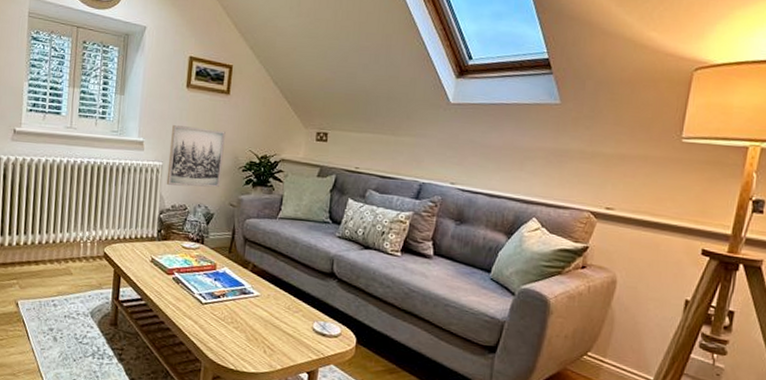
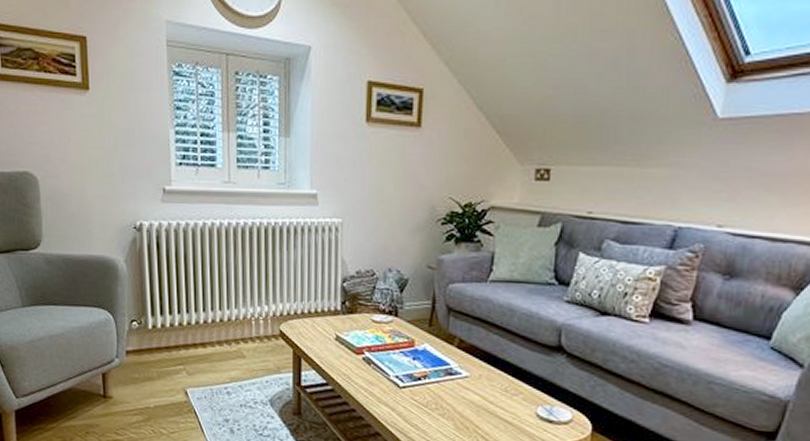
wall art: present [166,125,225,188] -> none [348,171,418,247]

